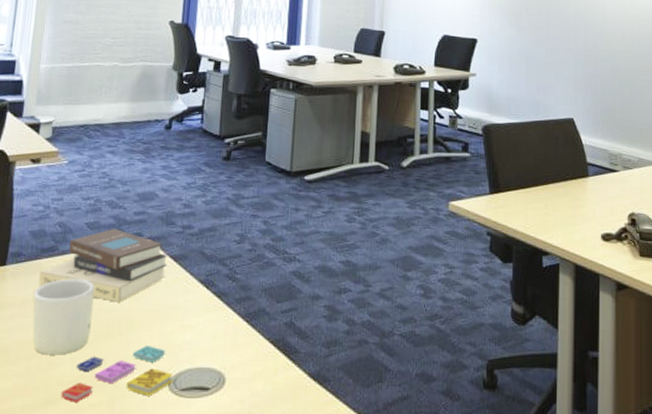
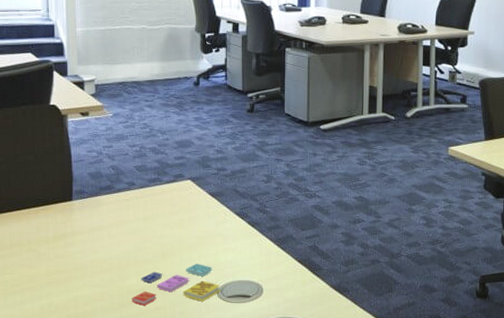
mug: present [32,278,95,355] -> none [98,211,149,271]
books: present [38,229,167,302] -> none [101,171,207,230]

